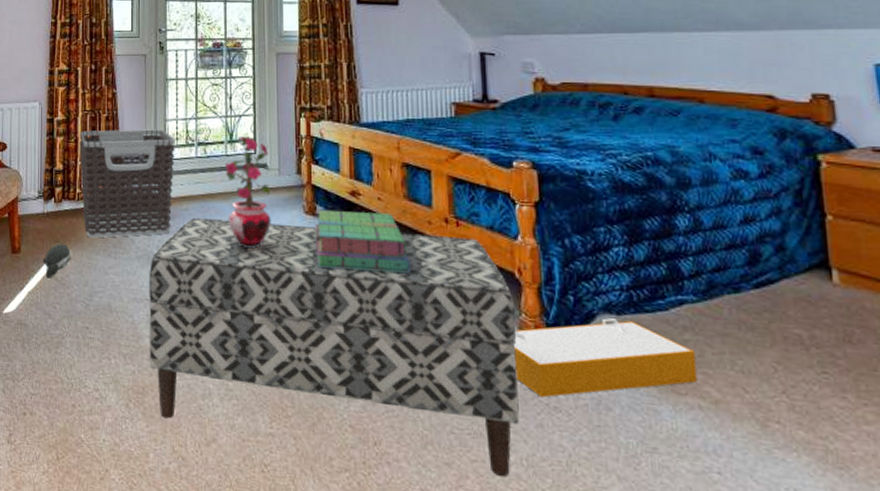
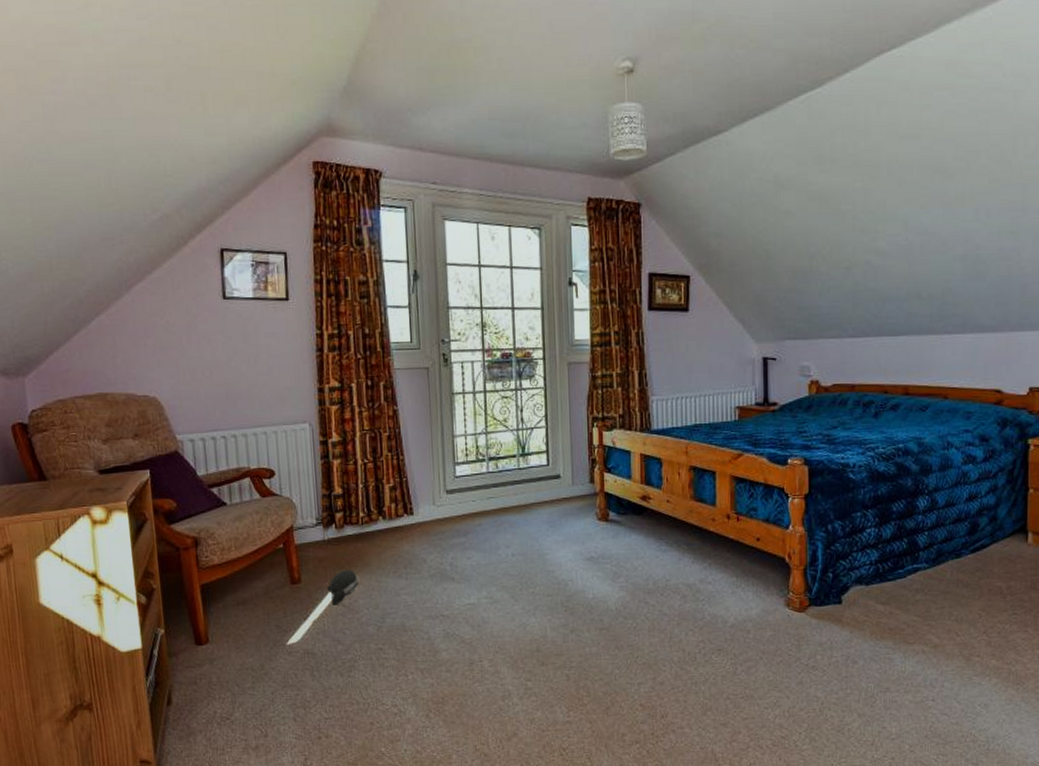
clothes hamper: present [79,129,175,238] -> none [359,446,465,561]
bench: present [149,218,520,478] -> none [443,531,785,729]
potted plant: present [224,132,280,248] -> none [517,445,573,557]
stack of books: present [315,210,411,274] -> none [608,514,696,570]
storage bin: present [514,318,697,398] -> none [782,589,923,660]

